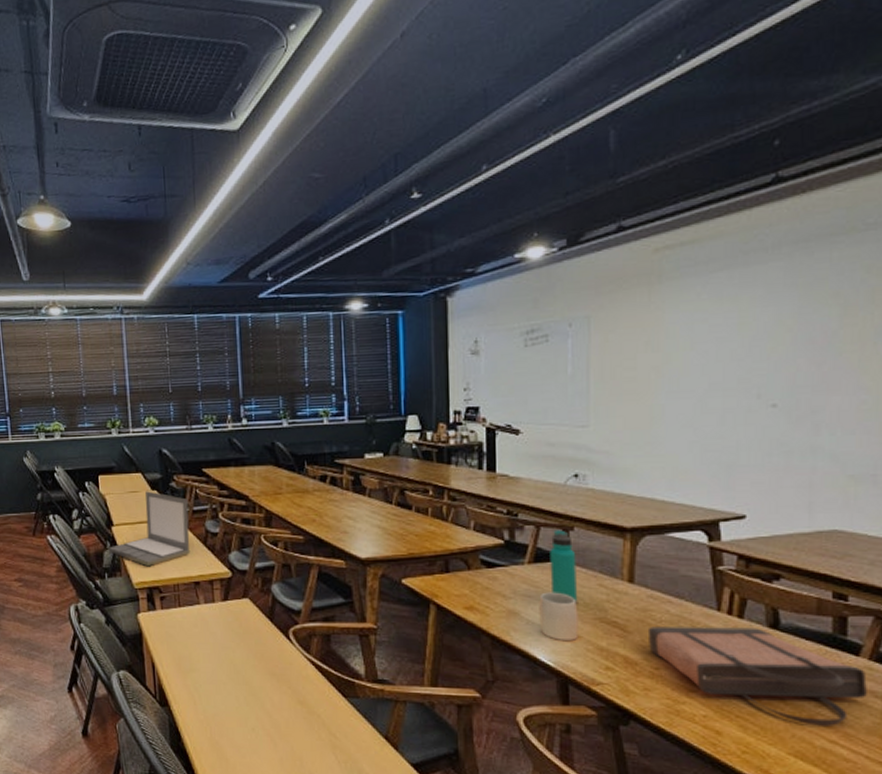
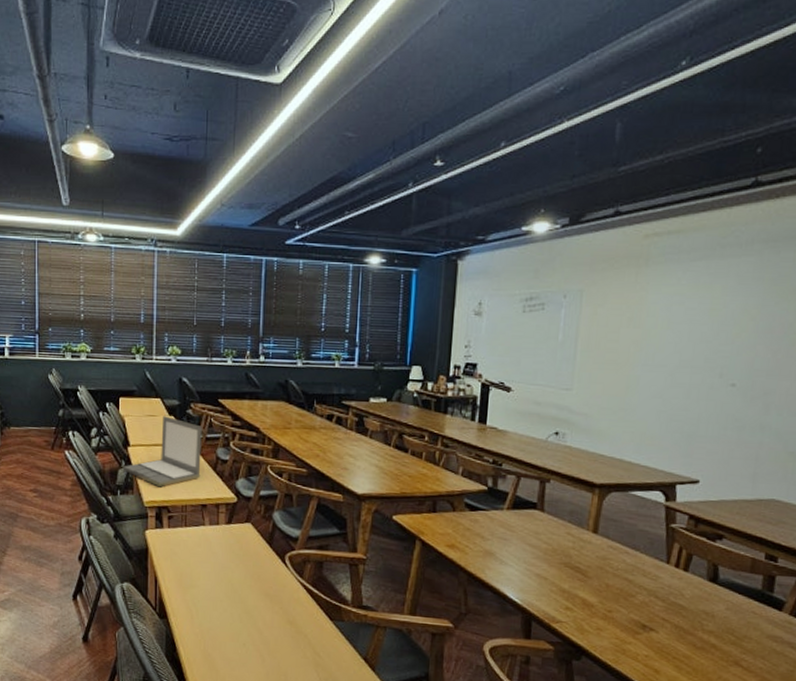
mug: present [539,592,579,640] -> none [511,536,547,582]
water bottle: present [550,530,578,604] -> none [525,481,550,549]
shopping bag: present [647,627,867,726] -> none [604,574,786,671]

